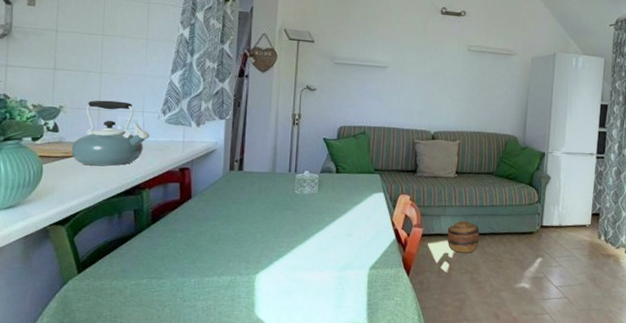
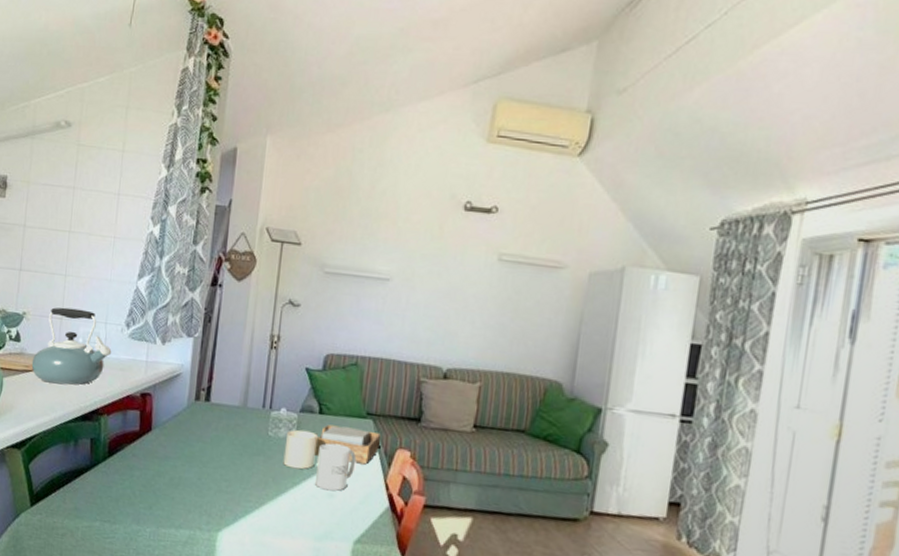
mug: none [308,186,336,218] -> present [283,429,318,470]
napkin holder: none [334,181,387,209] -> present [314,424,382,465]
mug: none [335,195,368,232] -> present [314,443,357,492]
basket: present [447,220,479,253] -> none [457,492,502,538]

